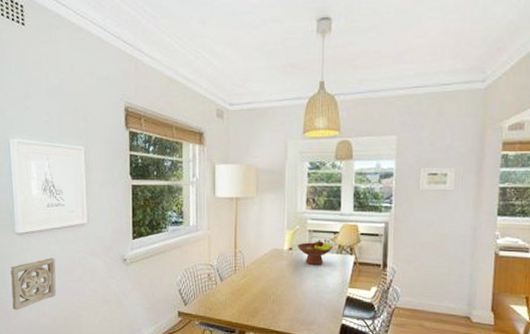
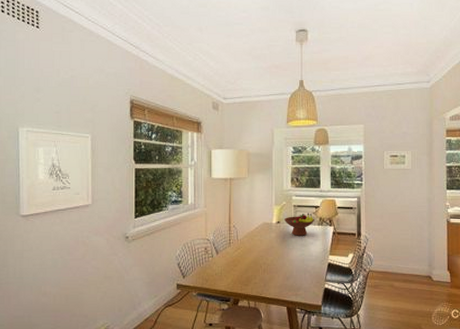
wall ornament: present [10,258,56,310] -> none [12,238,58,291]

